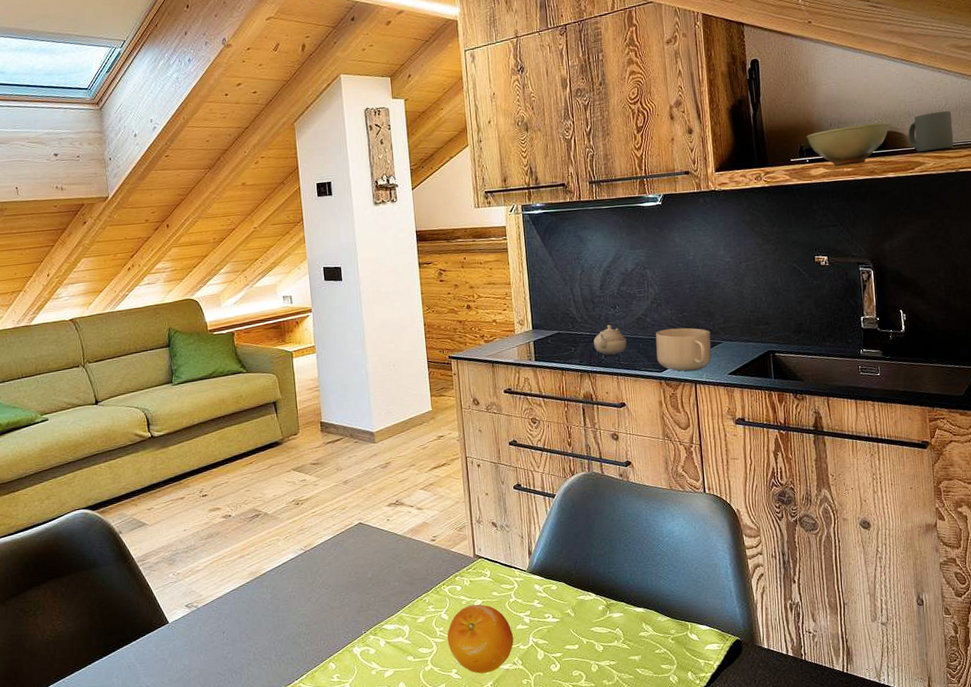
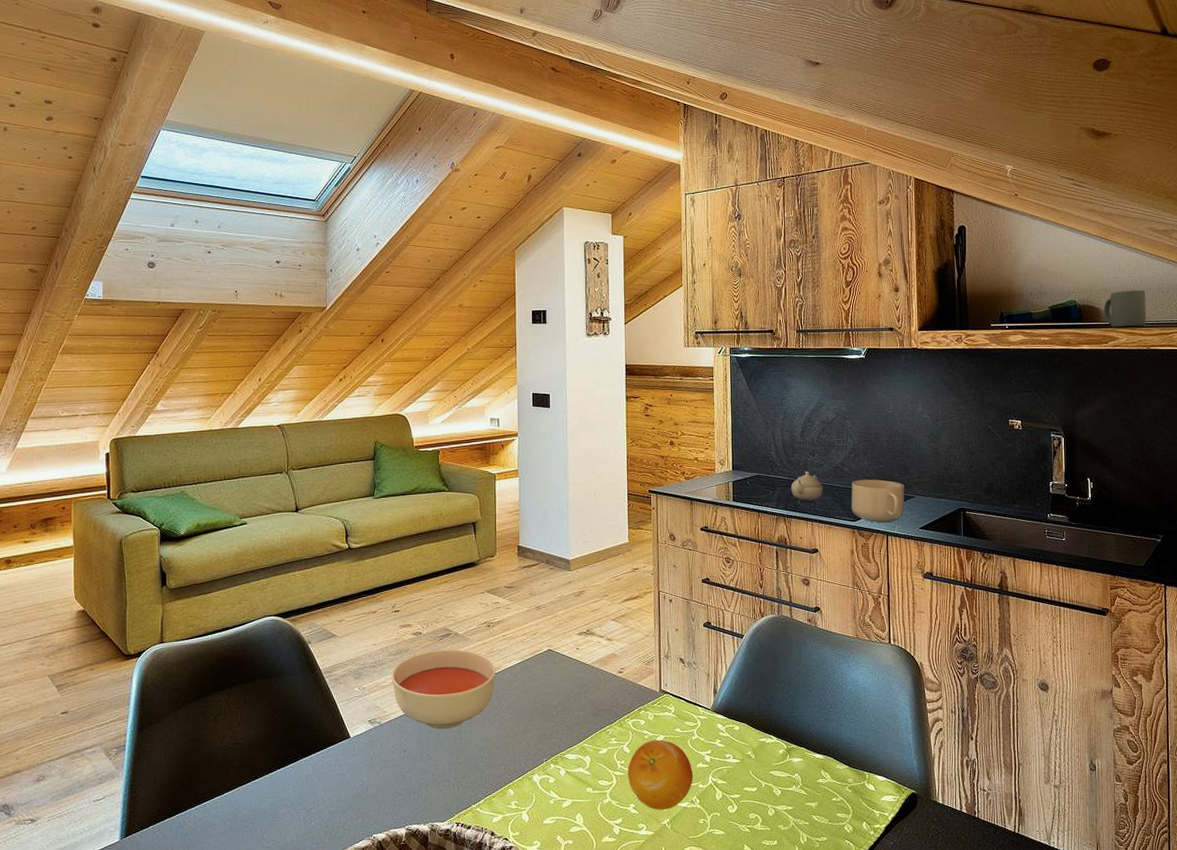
bowl: none [204,529,308,609] -> present [391,649,496,729]
bowl: present [806,122,890,167] -> none [1007,296,1087,335]

